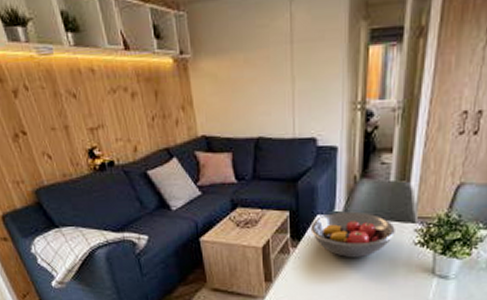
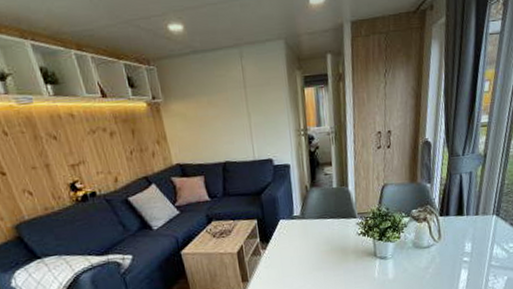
fruit bowl: present [310,211,395,257] -> none [275,214,342,252]

